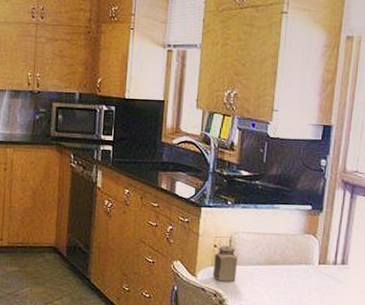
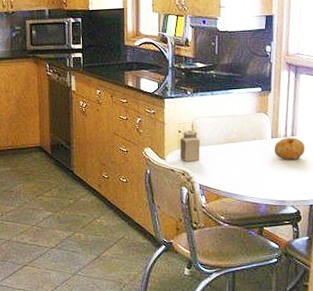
fruit: none [320,265,356,291] -> present [274,137,305,160]

